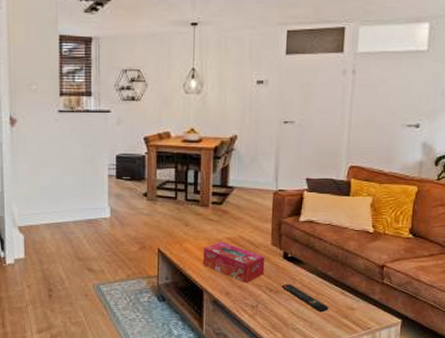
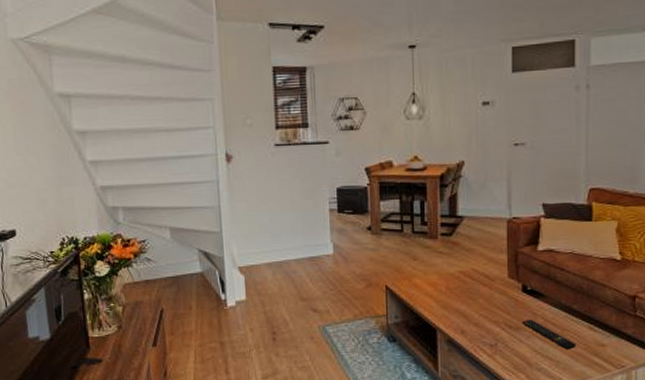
tissue box: present [203,242,265,283] -> none [434,276,502,320]

